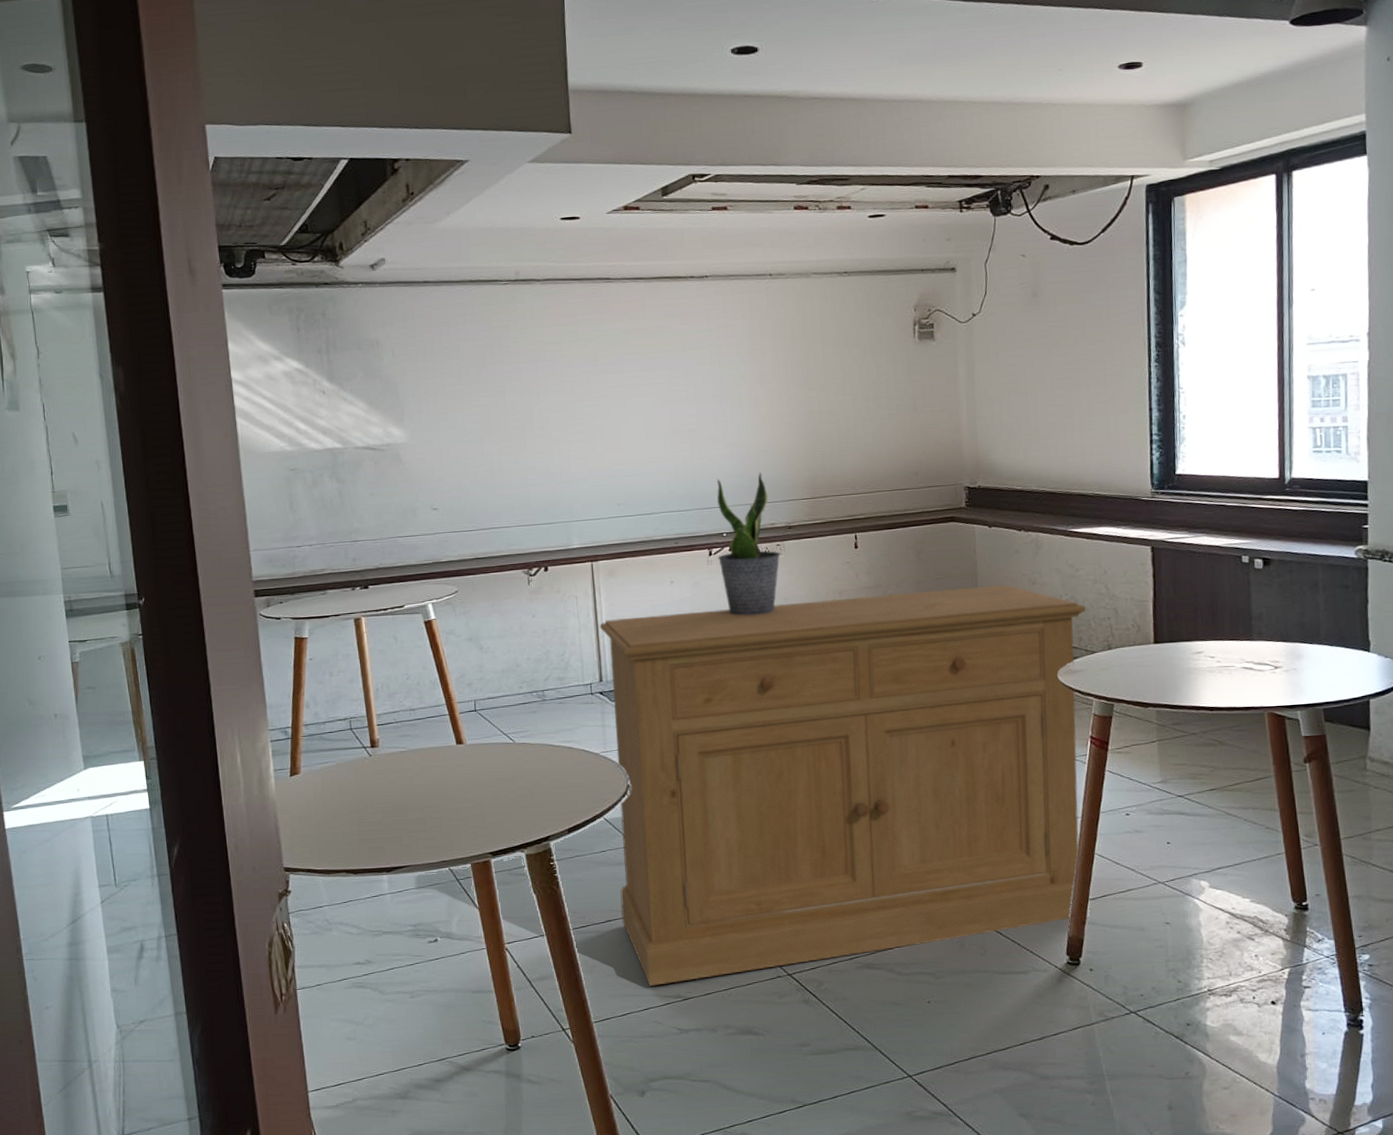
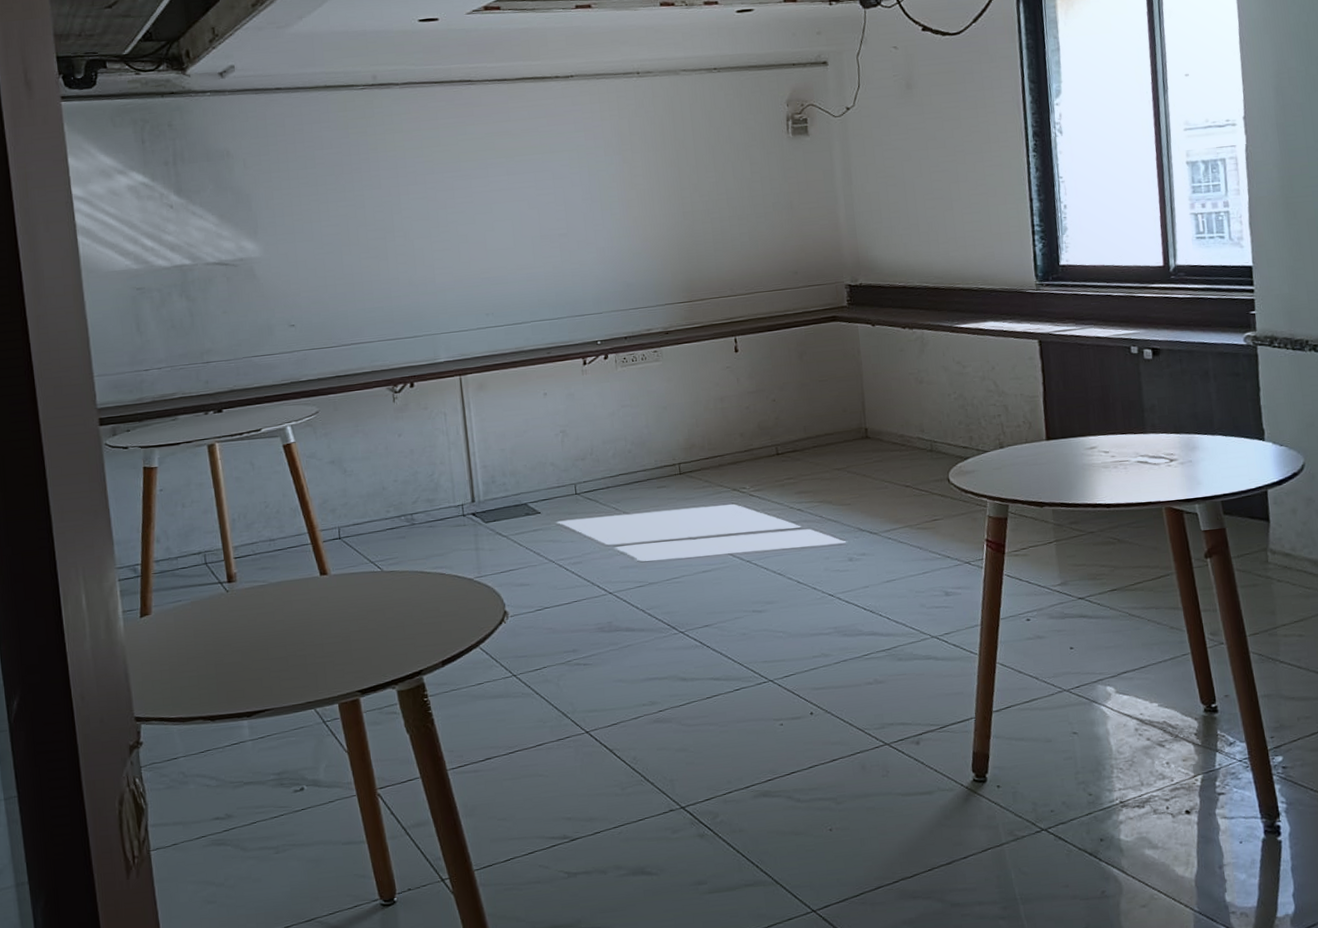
sideboard: present [599,584,1087,986] -> none [470,384,981,827]
potted plant: present [716,472,781,616] -> none [588,276,659,427]

